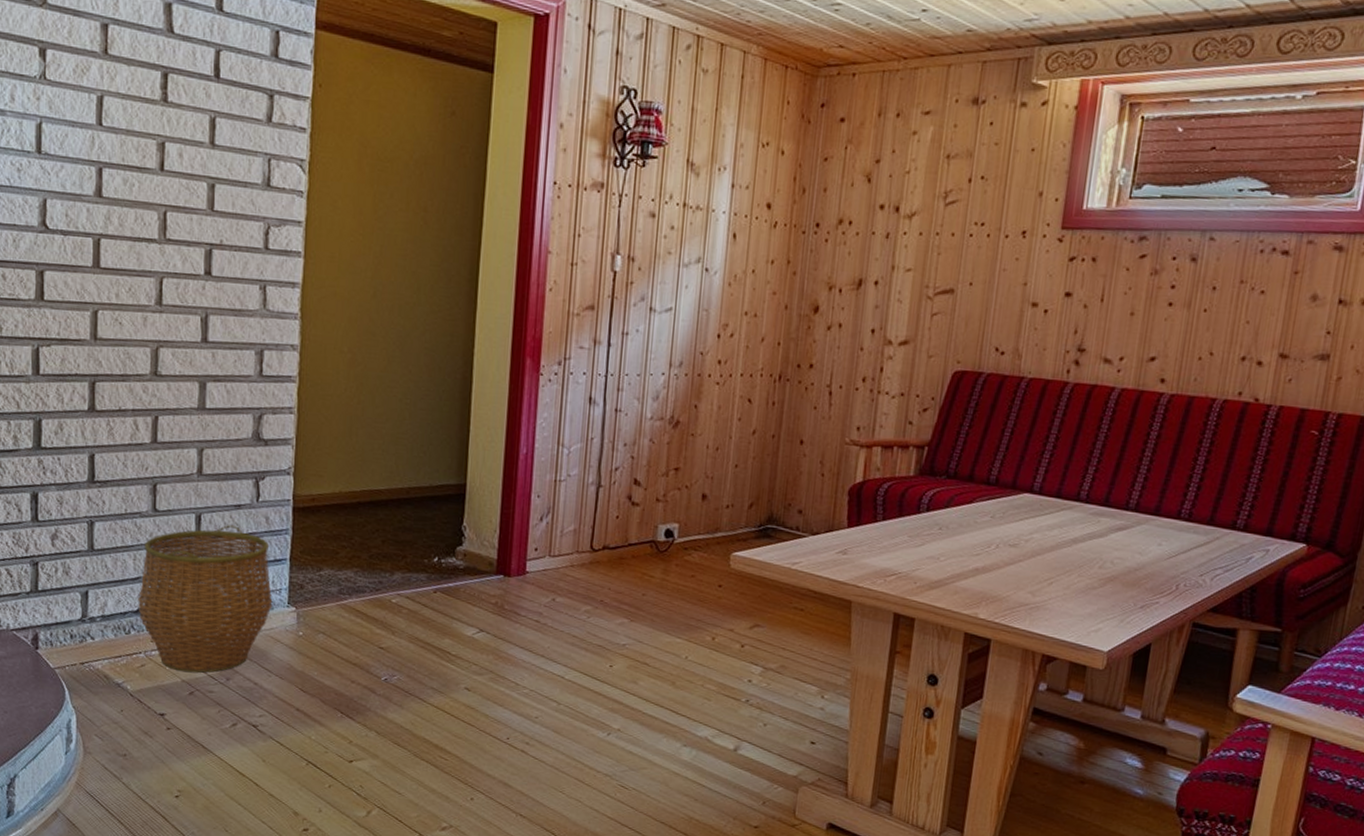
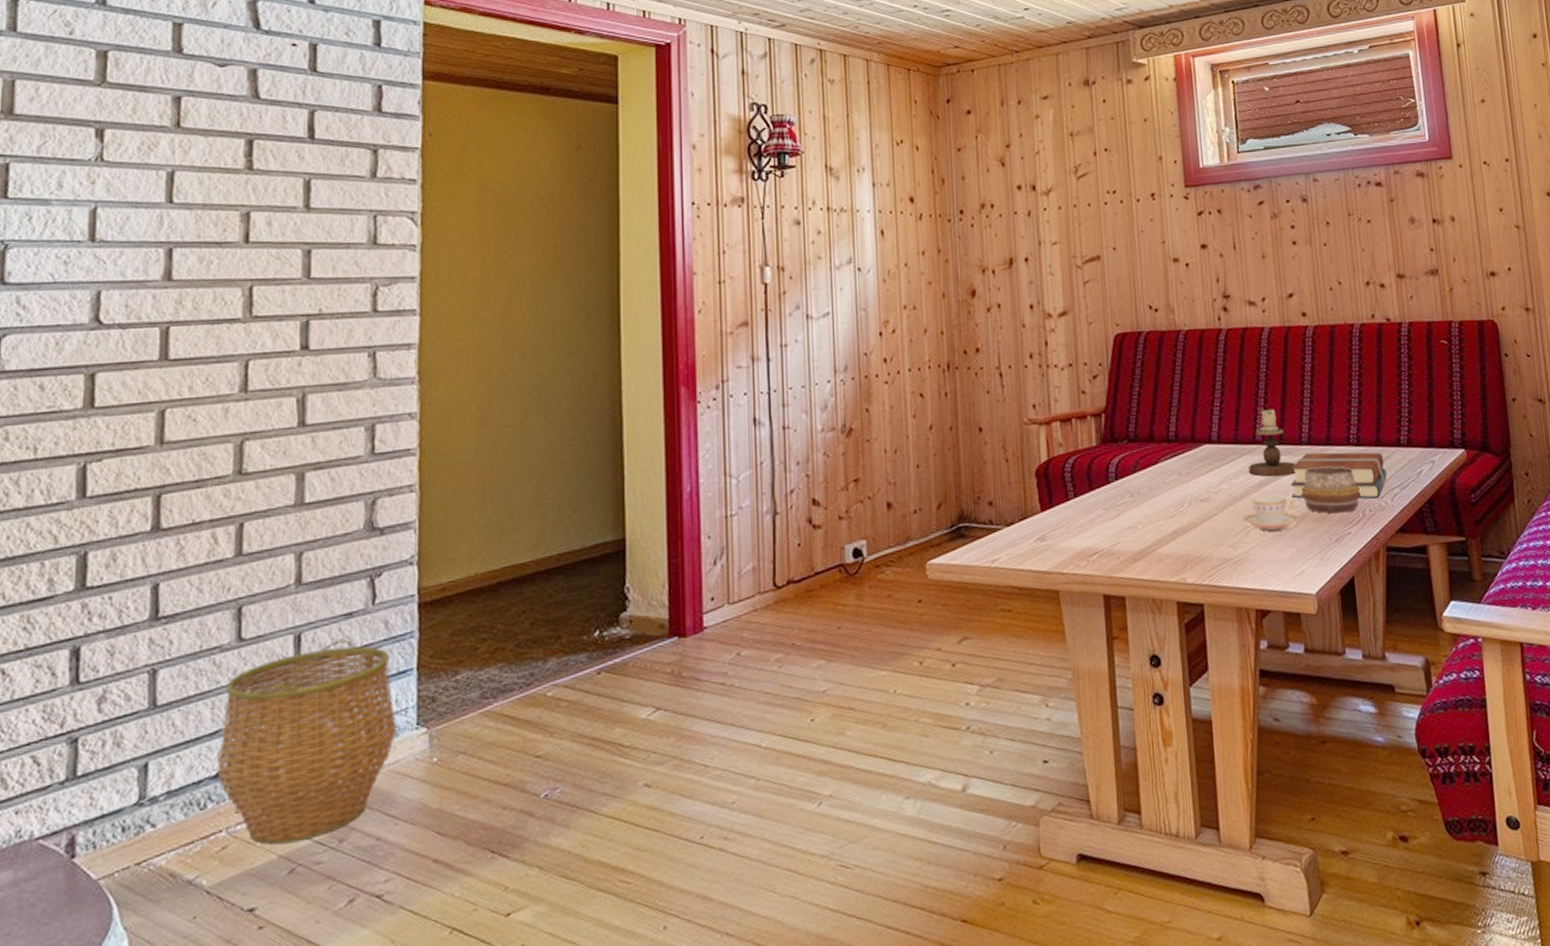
teacup: none [1049,551,1107,587] -> present [1243,495,1299,531]
candlestick: none [1065,469,1117,538] -> present [1249,409,1296,478]
books: none [1104,519,1214,575] -> present [1290,452,1387,499]
decorative bowl: none [1114,534,1180,583] -> present [1301,466,1362,513]

